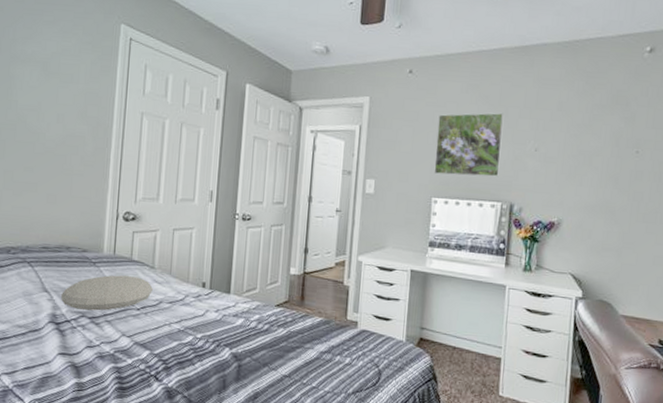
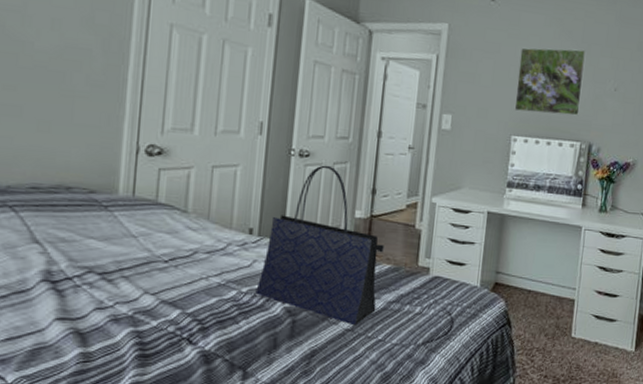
cushion: present [61,275,153,311] -> none [59,221,185,265]
tote bag: none [208,227,316,373] -> present [255,165,384,326]

